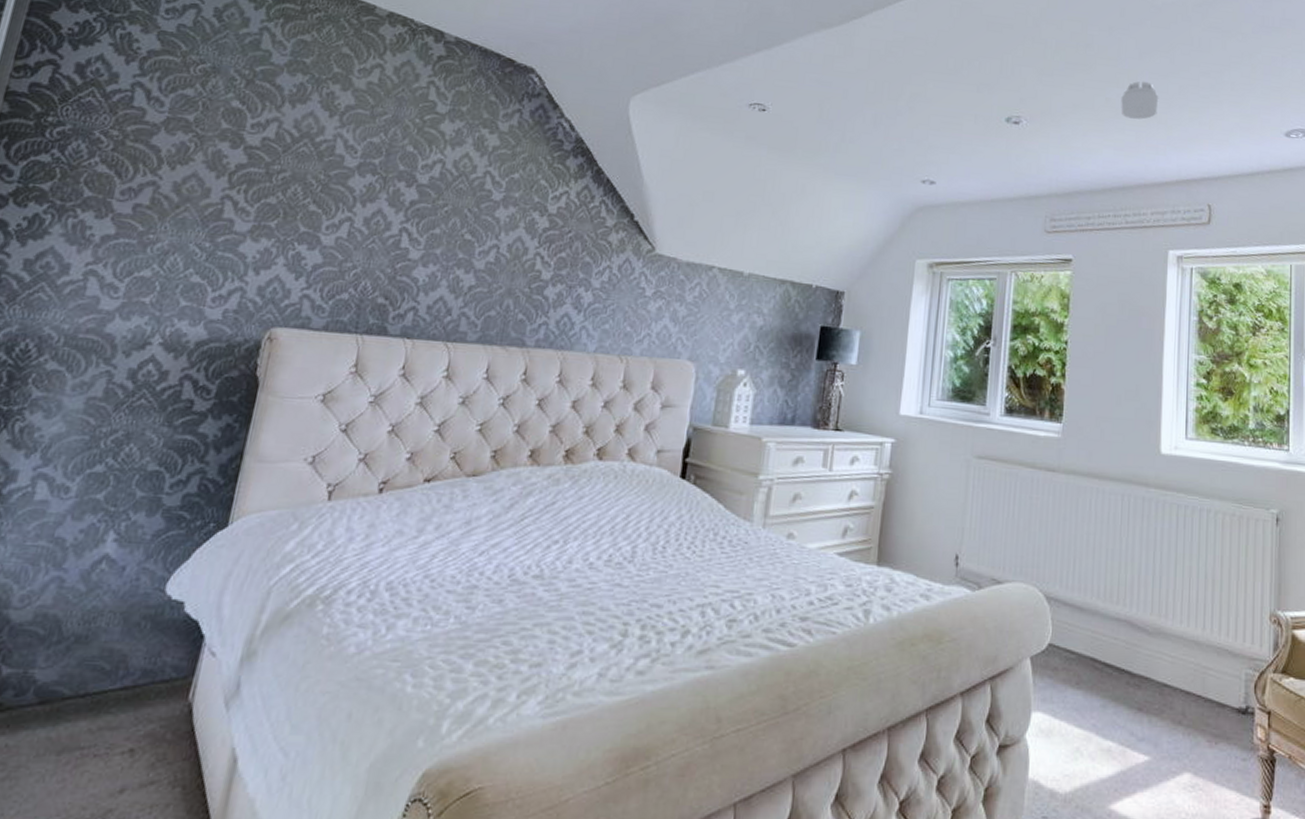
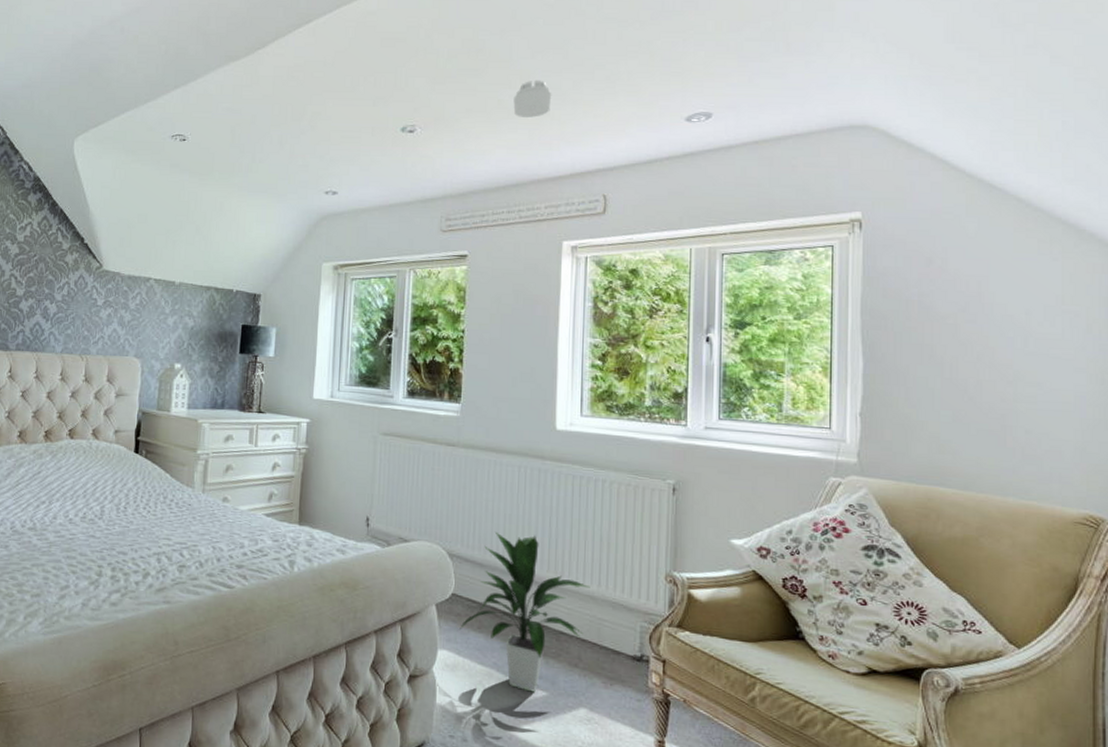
indoor plant: none [1056,569,1195,758] -> present [460,531,590,693]

